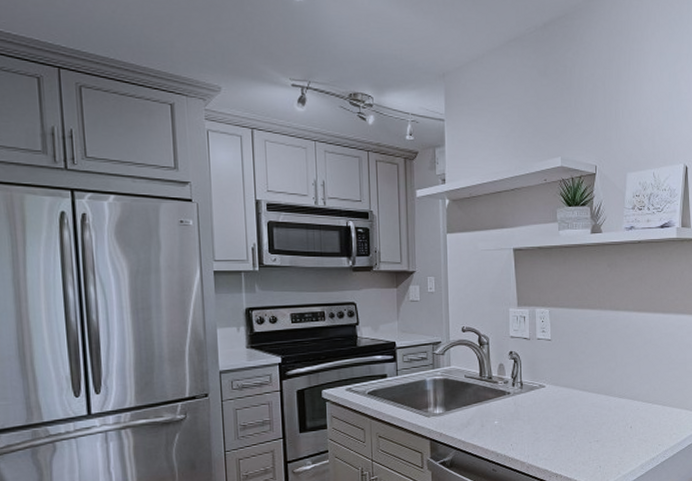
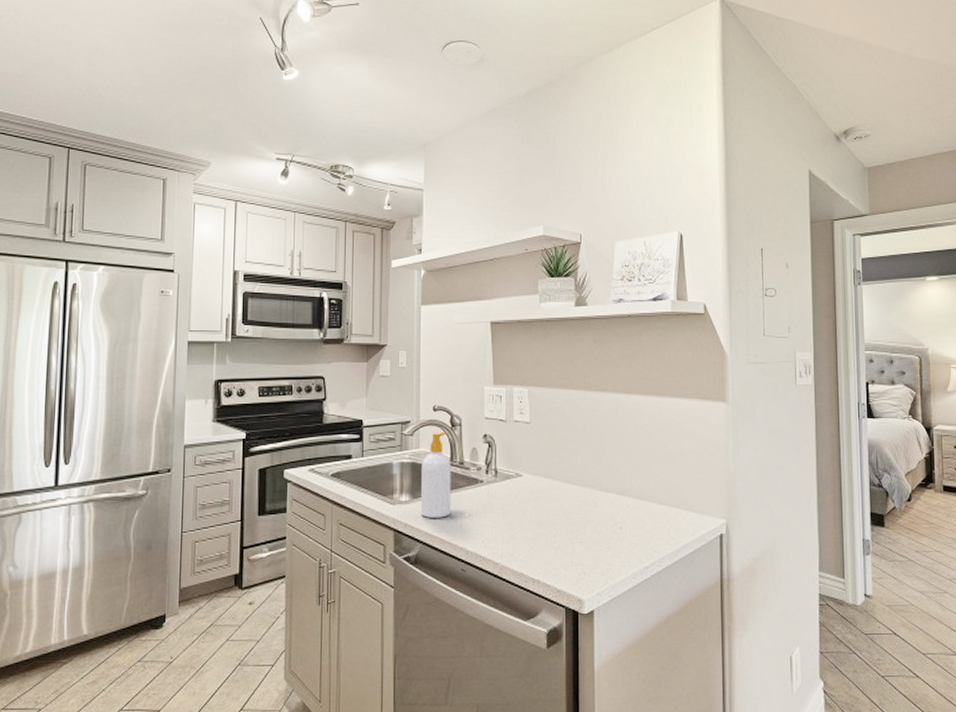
soap bottle: none [452,350,482,427] -> present [420,432,451,518]

